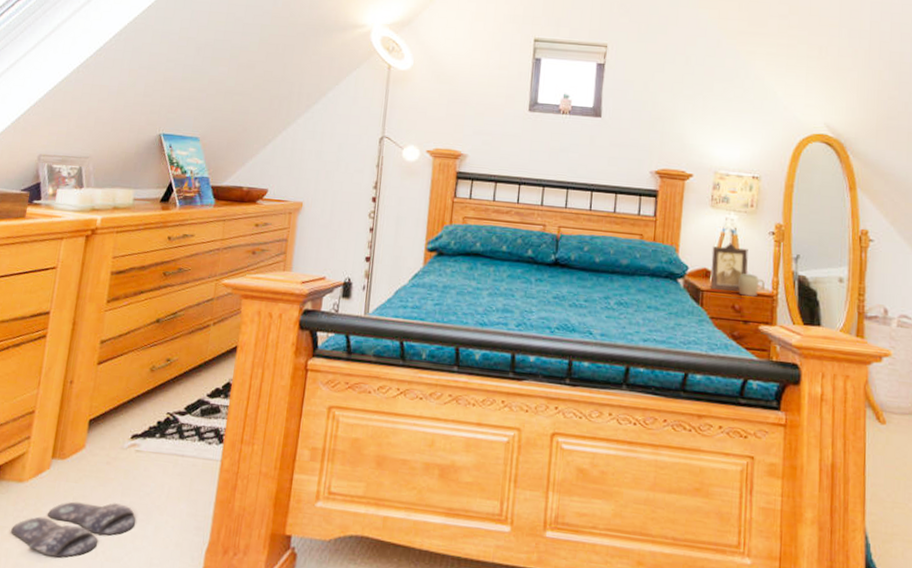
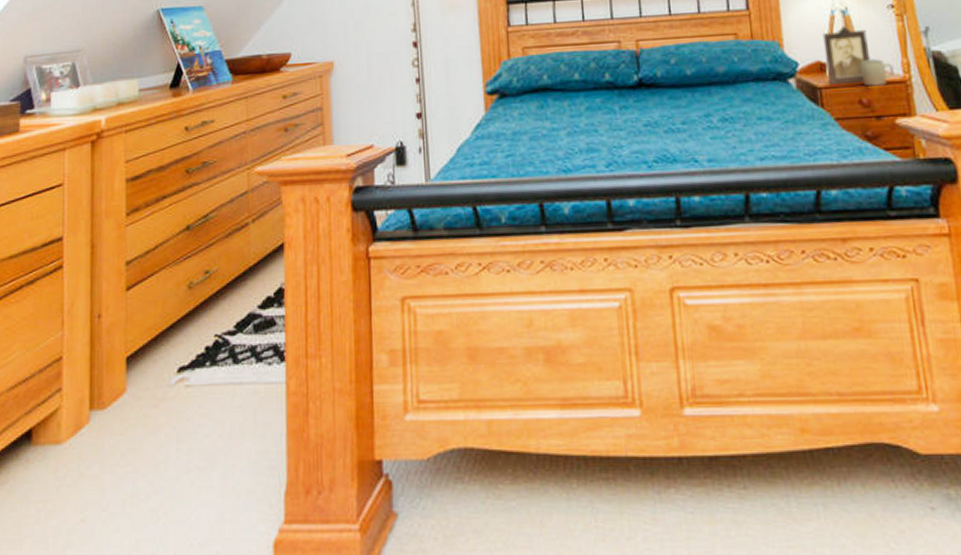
slippers: present [11,501,135,558] -> none [55,452,197,528]

